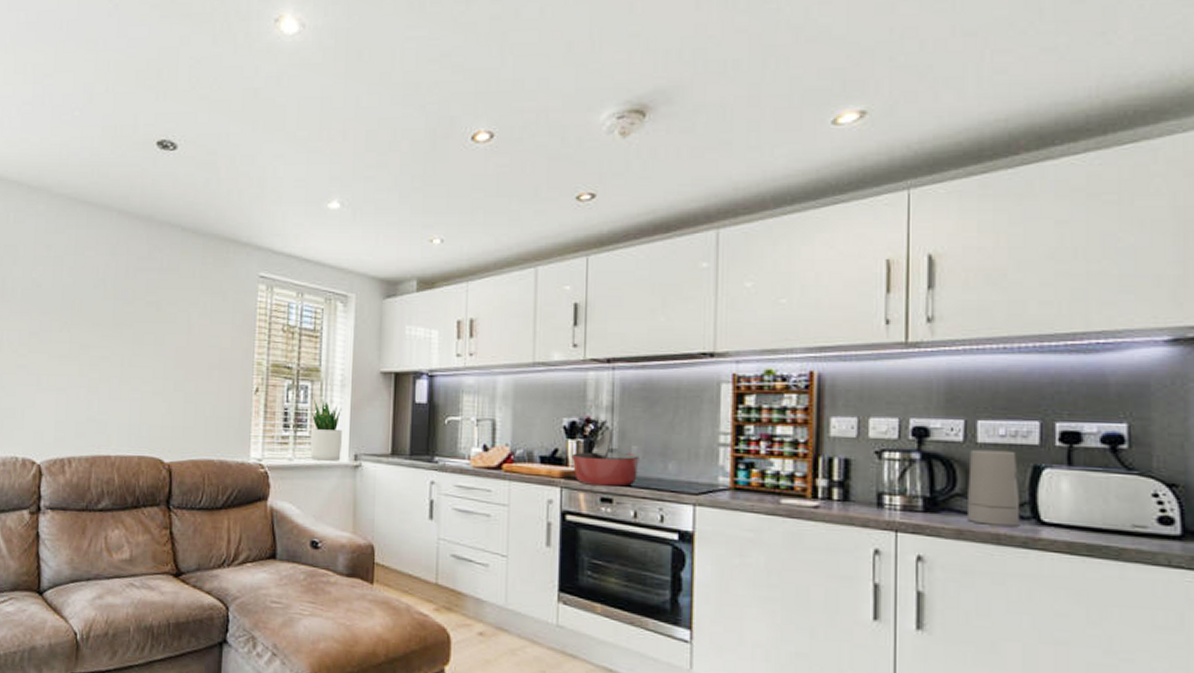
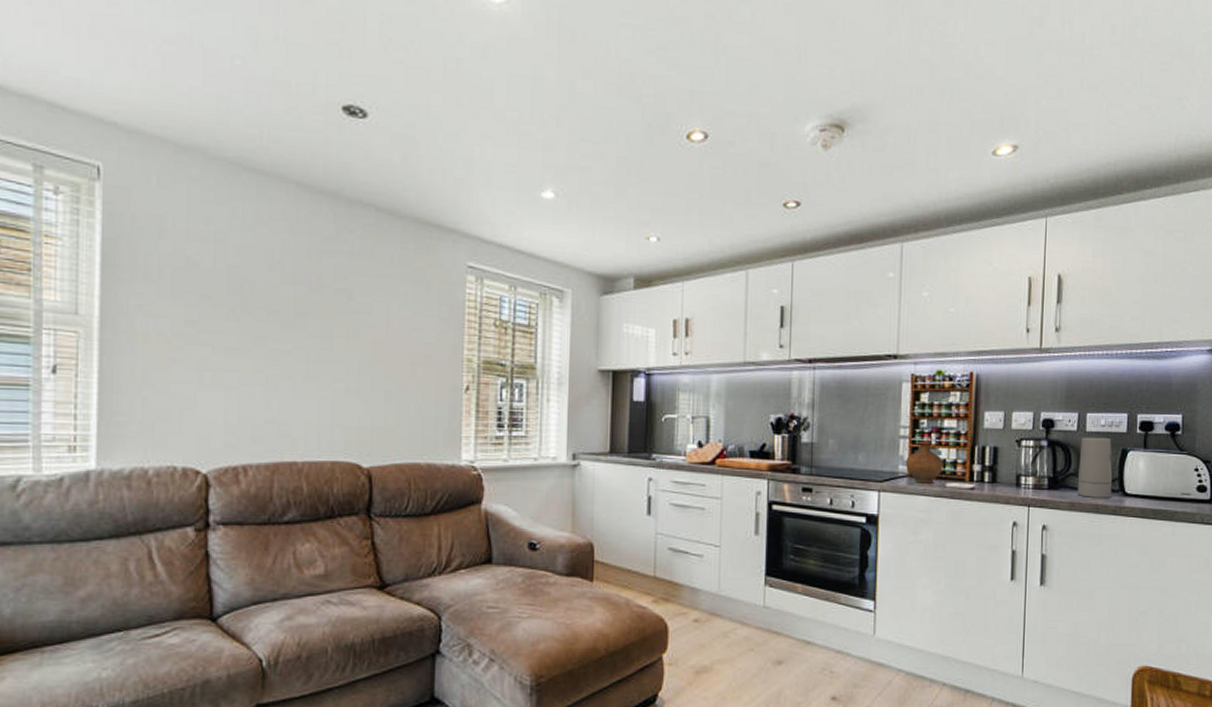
planter: present [310,400,342,462] -> none [526,398,560,462]
saucepan: present [571,429,639,488] -> none [777,425,835,478]
ceramic jug: none [728,449,776,499] -> present [906,441,943,483]

